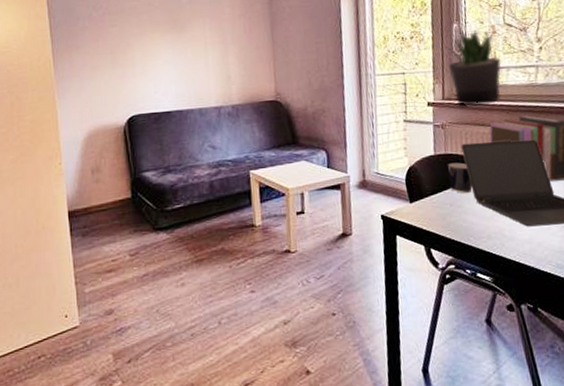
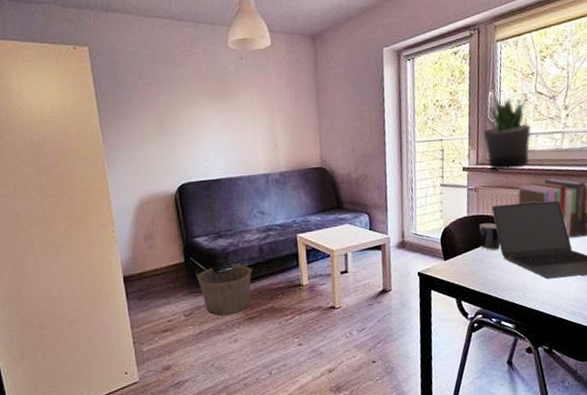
basket: none [143,201,202,257] -> present [196,264,253,316]

